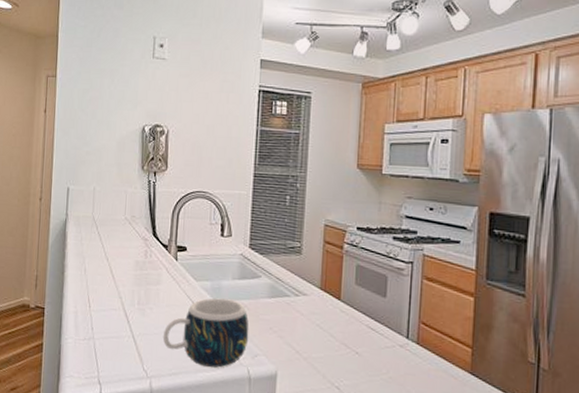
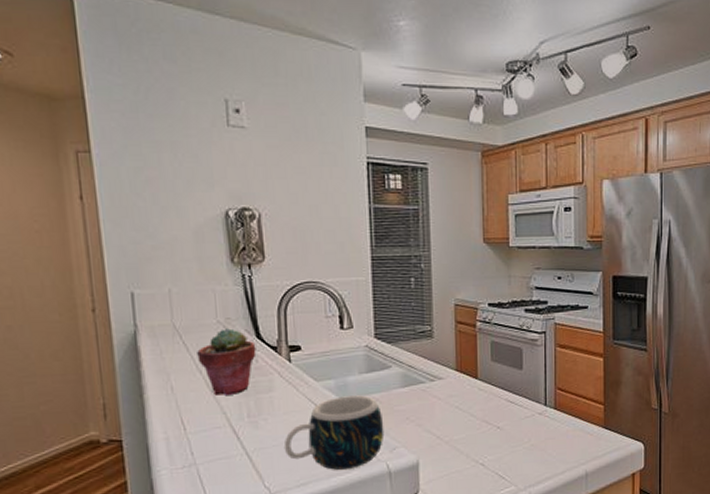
potted succulent: none [107,225,152,284] -> present [197,328,257,397]

